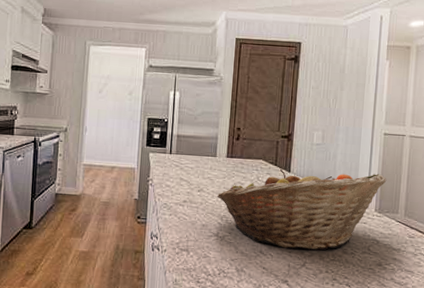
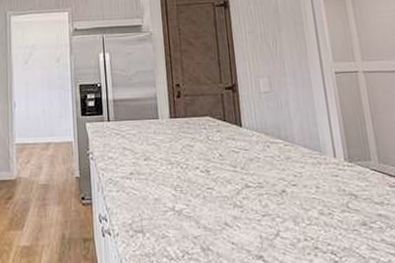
fruit basket: present [217,169,387,250] -> none [167,117,350,216]

